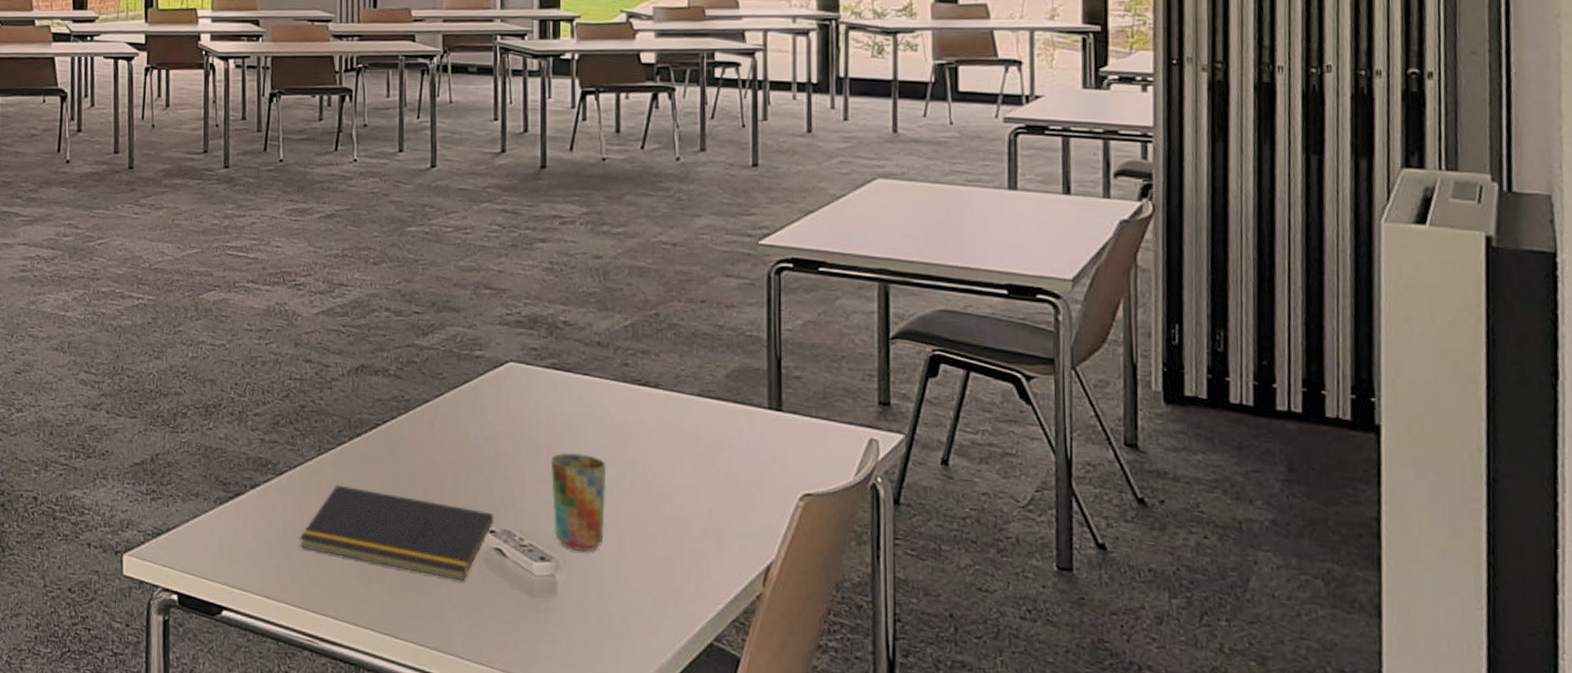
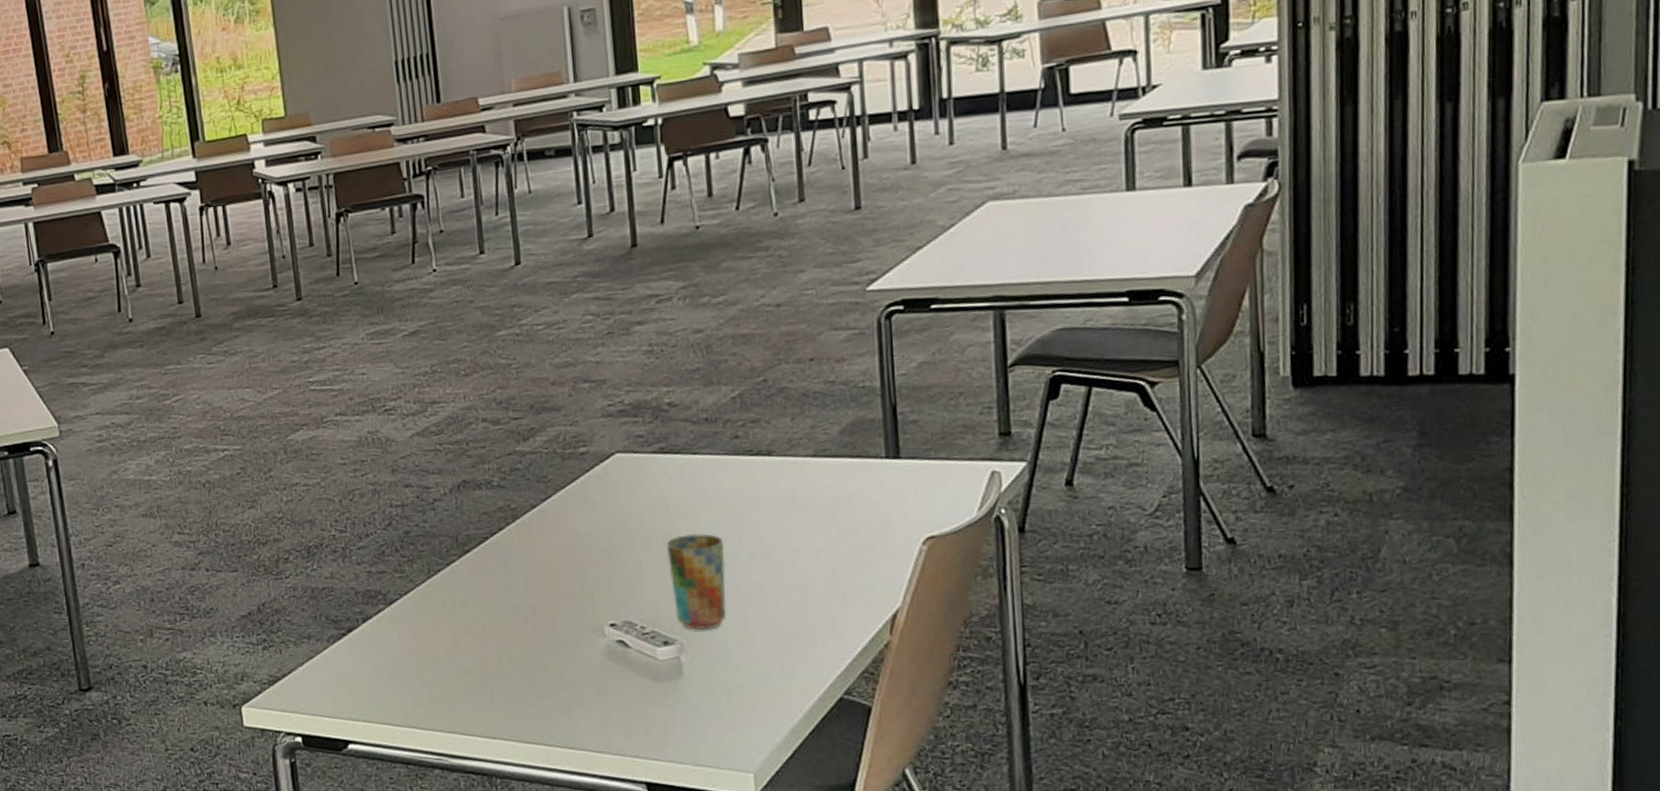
notepad: present [299,484,495,581] -> none [418,603,615,678]

